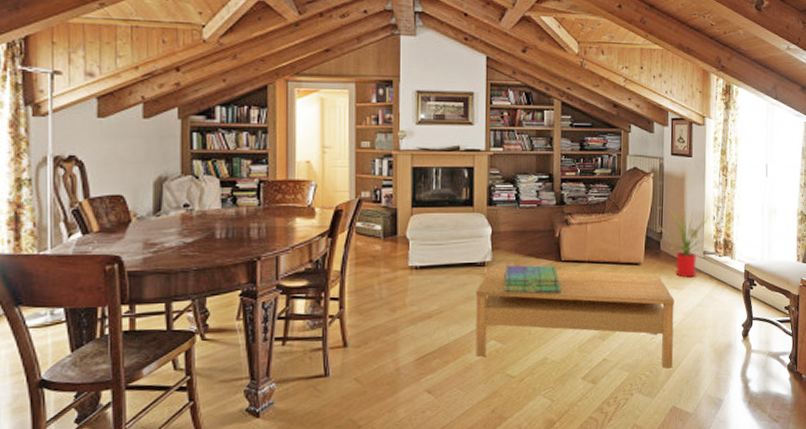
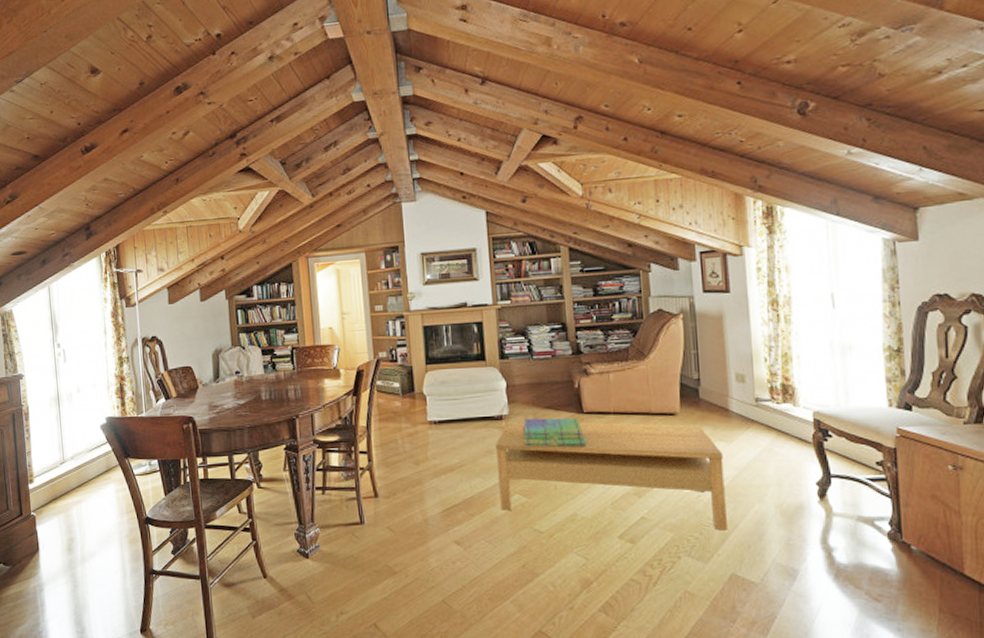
house plant: present [661,208,711,278] -> none [698,351,764,429]

